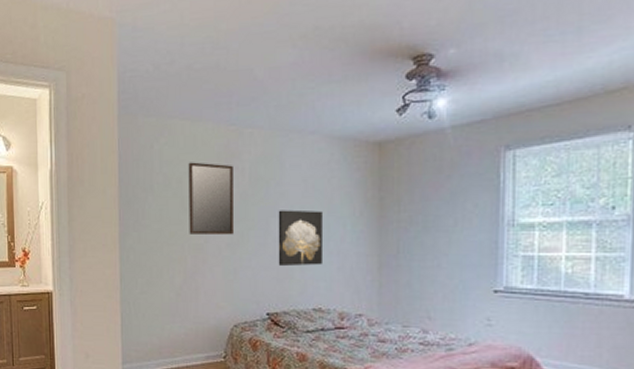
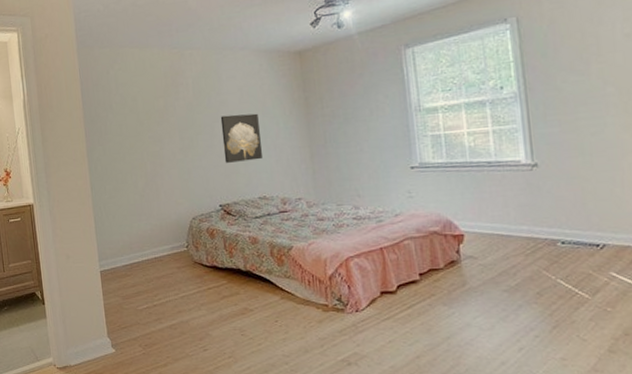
home mirror: present [188,162,233,236] -> none [140,82,184,144]

